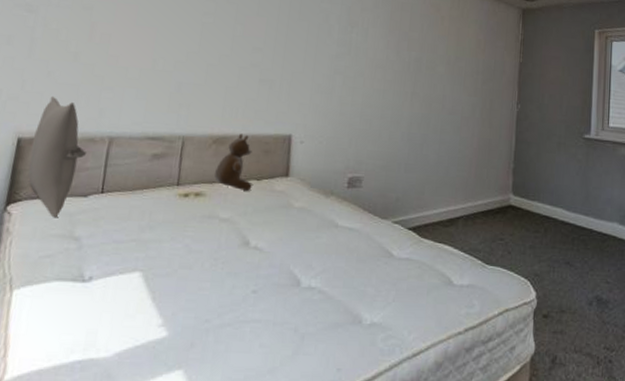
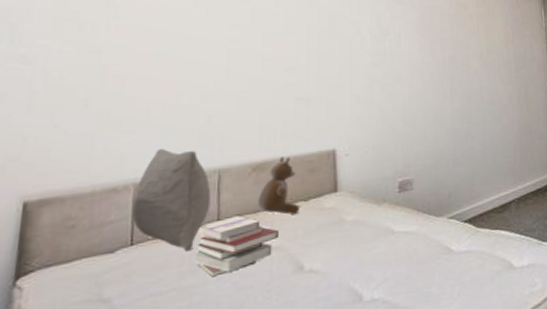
pillow: present [27,96,86,218] -> none [38,150,108,283]
pillow: none [105,108,174,208] -> present [132,148,211,252]
books: none [153,183,231,236] -> present [194,215,279,277]

